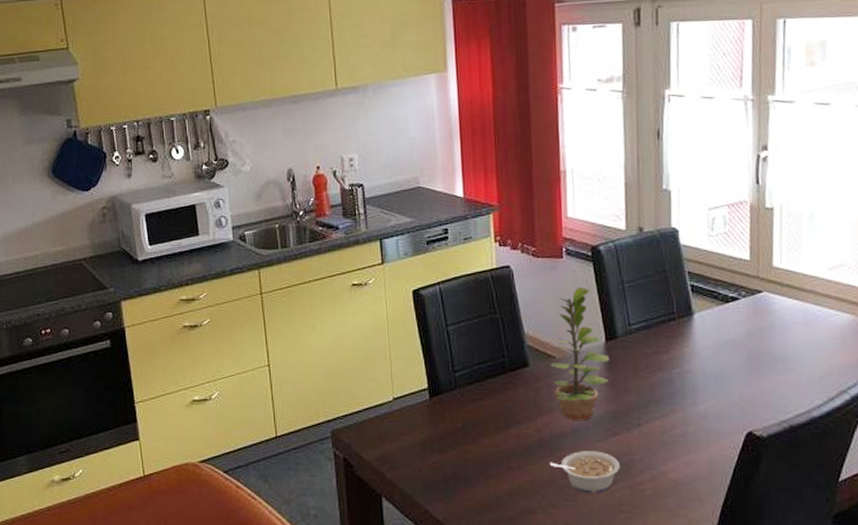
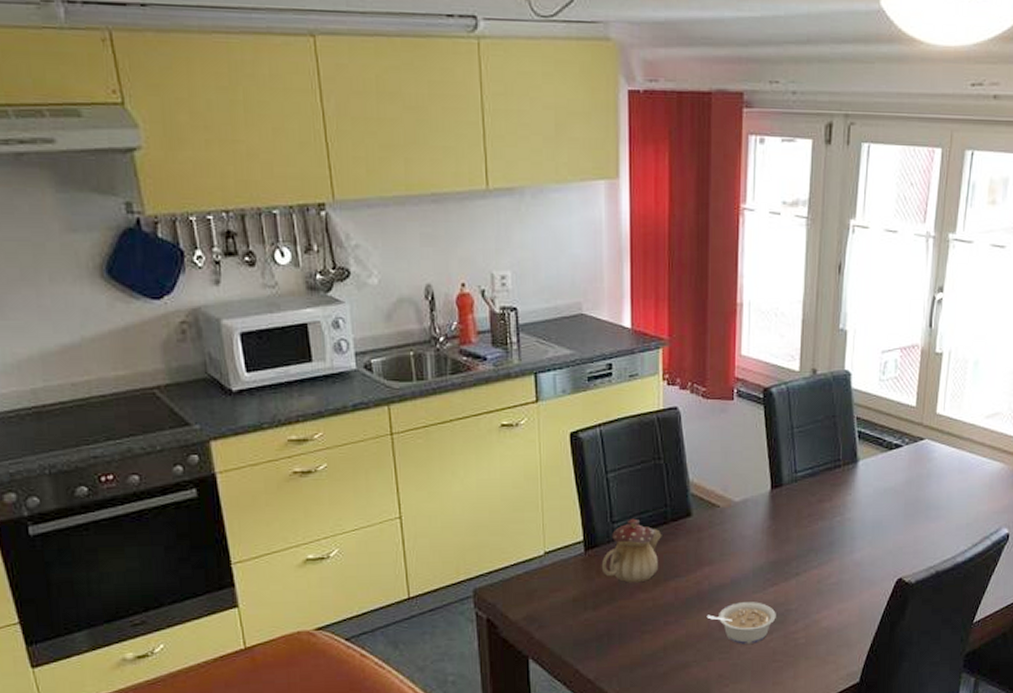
teapot: none [445,368,502,429] -> present [601,518,662,583]
plant: present [551,287,610,421] -> none [714,432,774,572]

